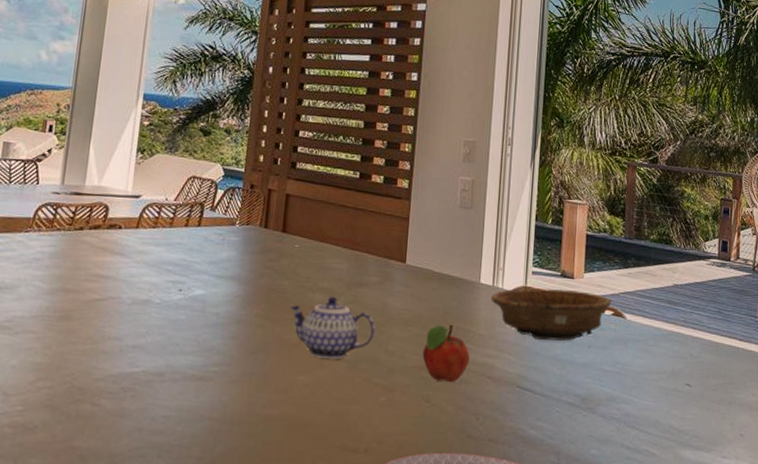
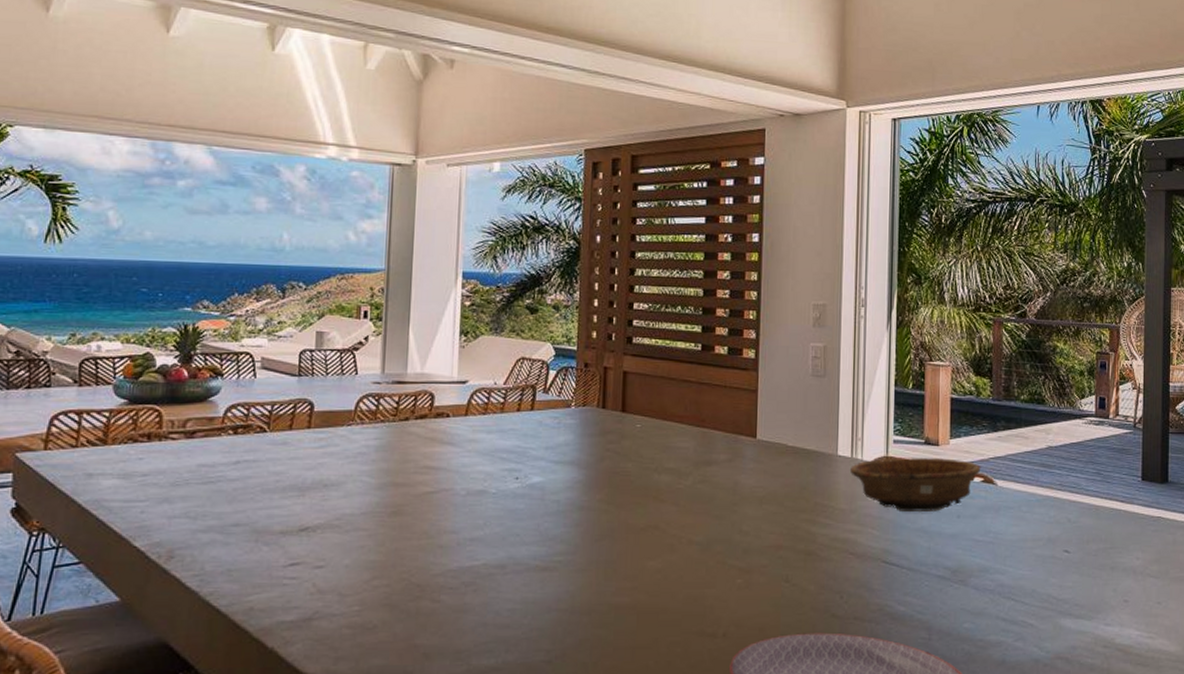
teapot: present [290,296,375,360] -> none [635,476,727,543]
fruit: present [422,324,470,383] -> none [779,500,830,561]

